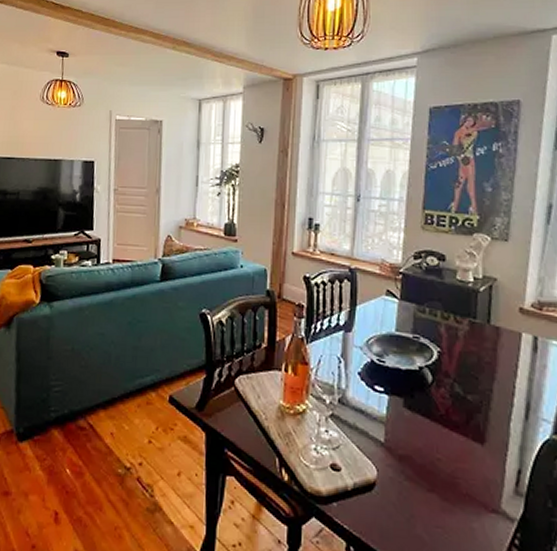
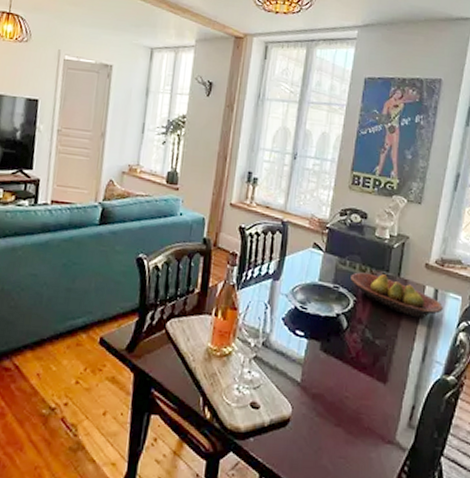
fruit bowl: none [432,320,545,370] -> present [351,272,443,318]

